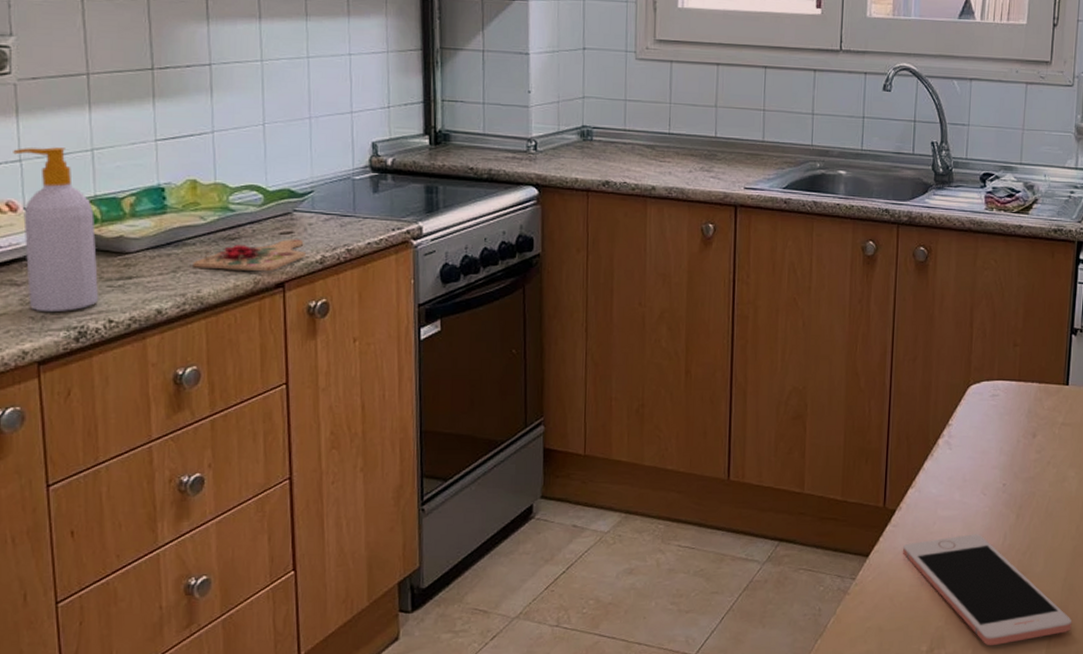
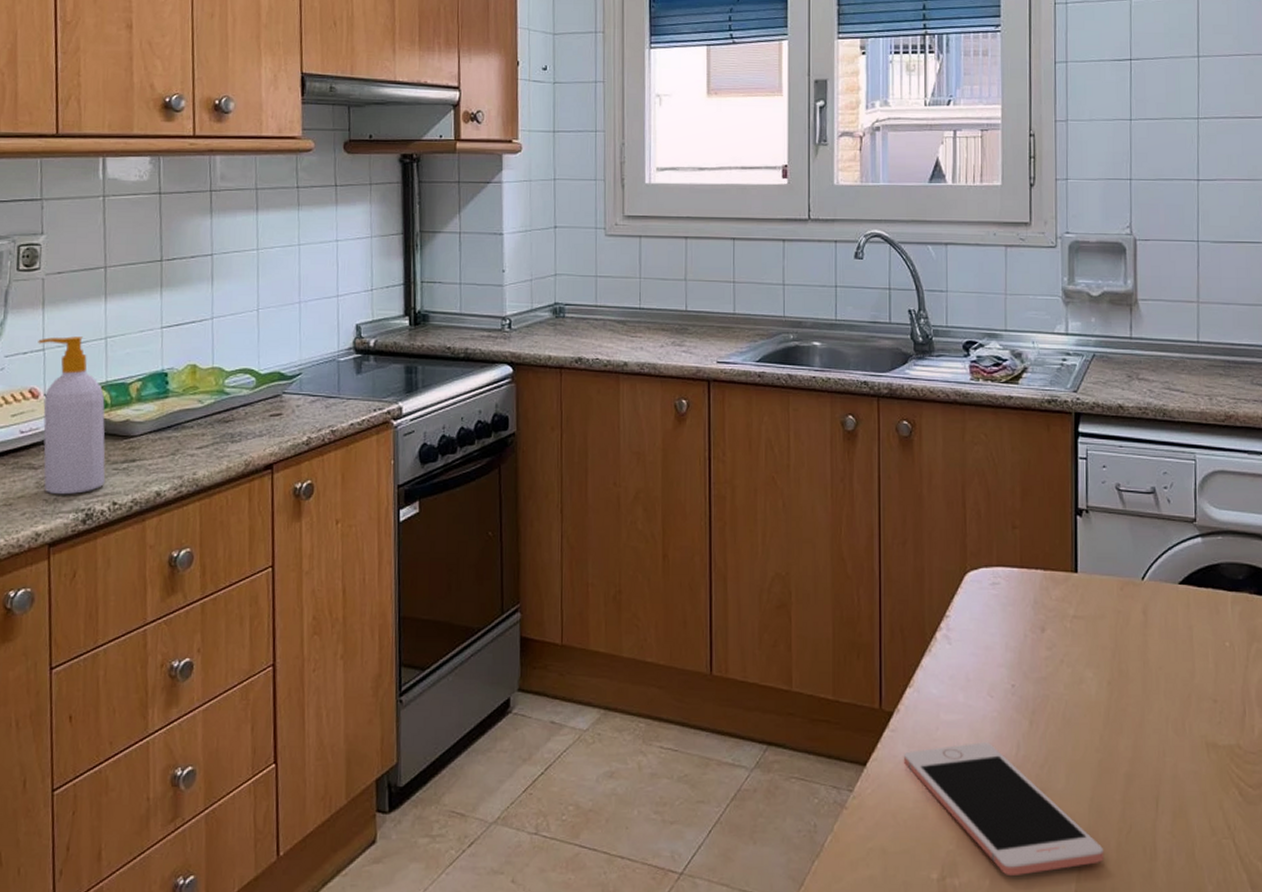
cutting board: present [193,239,305,272] -> none [190,421,293,454]

